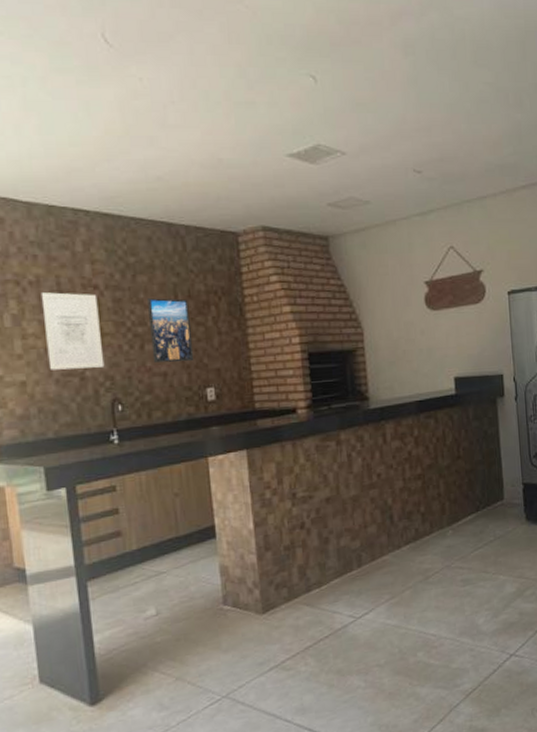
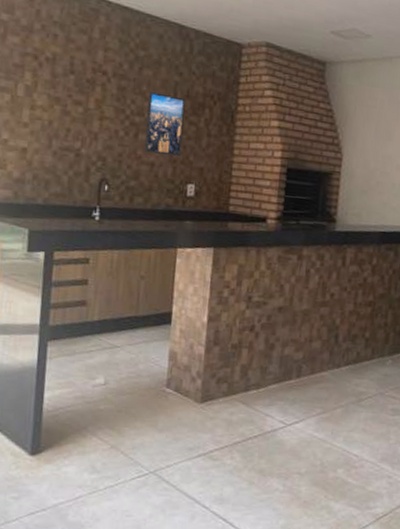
wall art: present [40,292,105,370] -> none [50,70,105,148]

